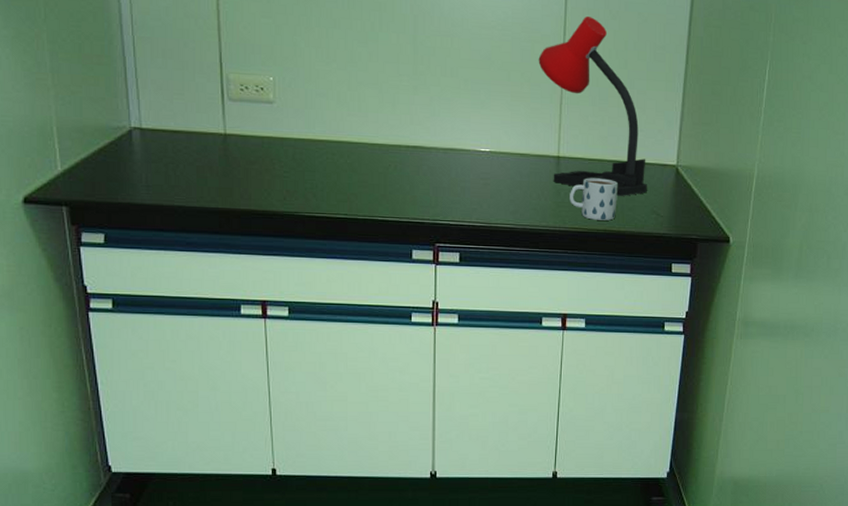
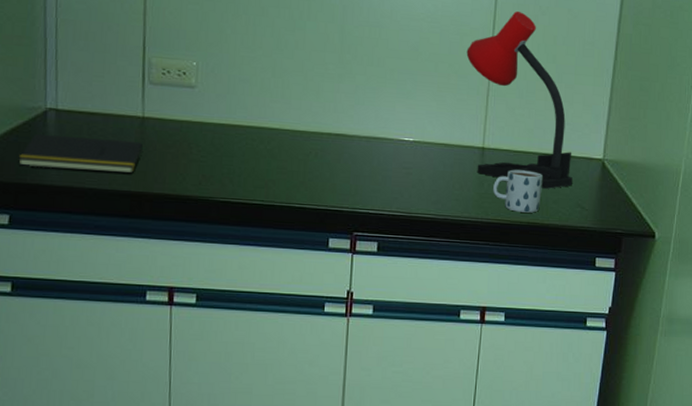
notepad: none [108,153,227,191] -> present [18,133,143,174]

